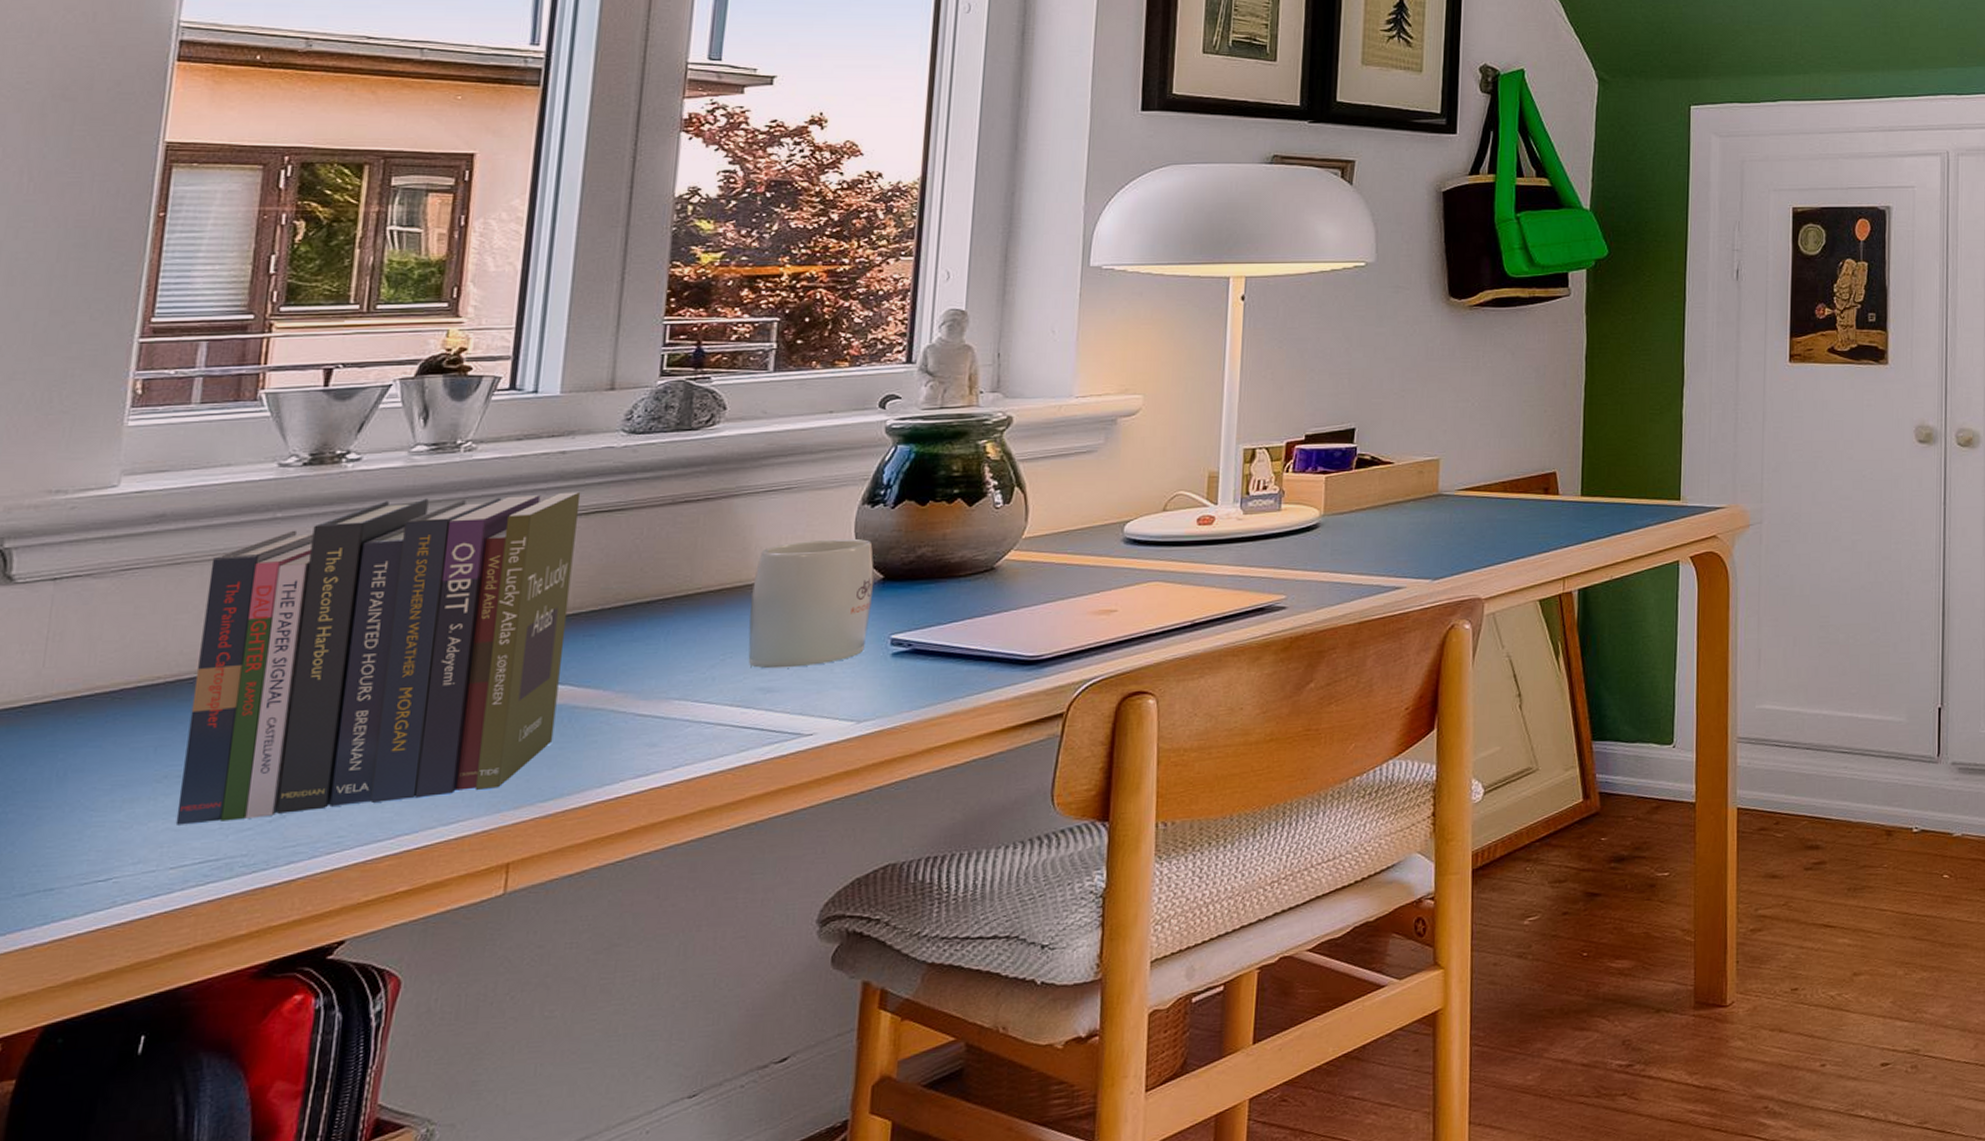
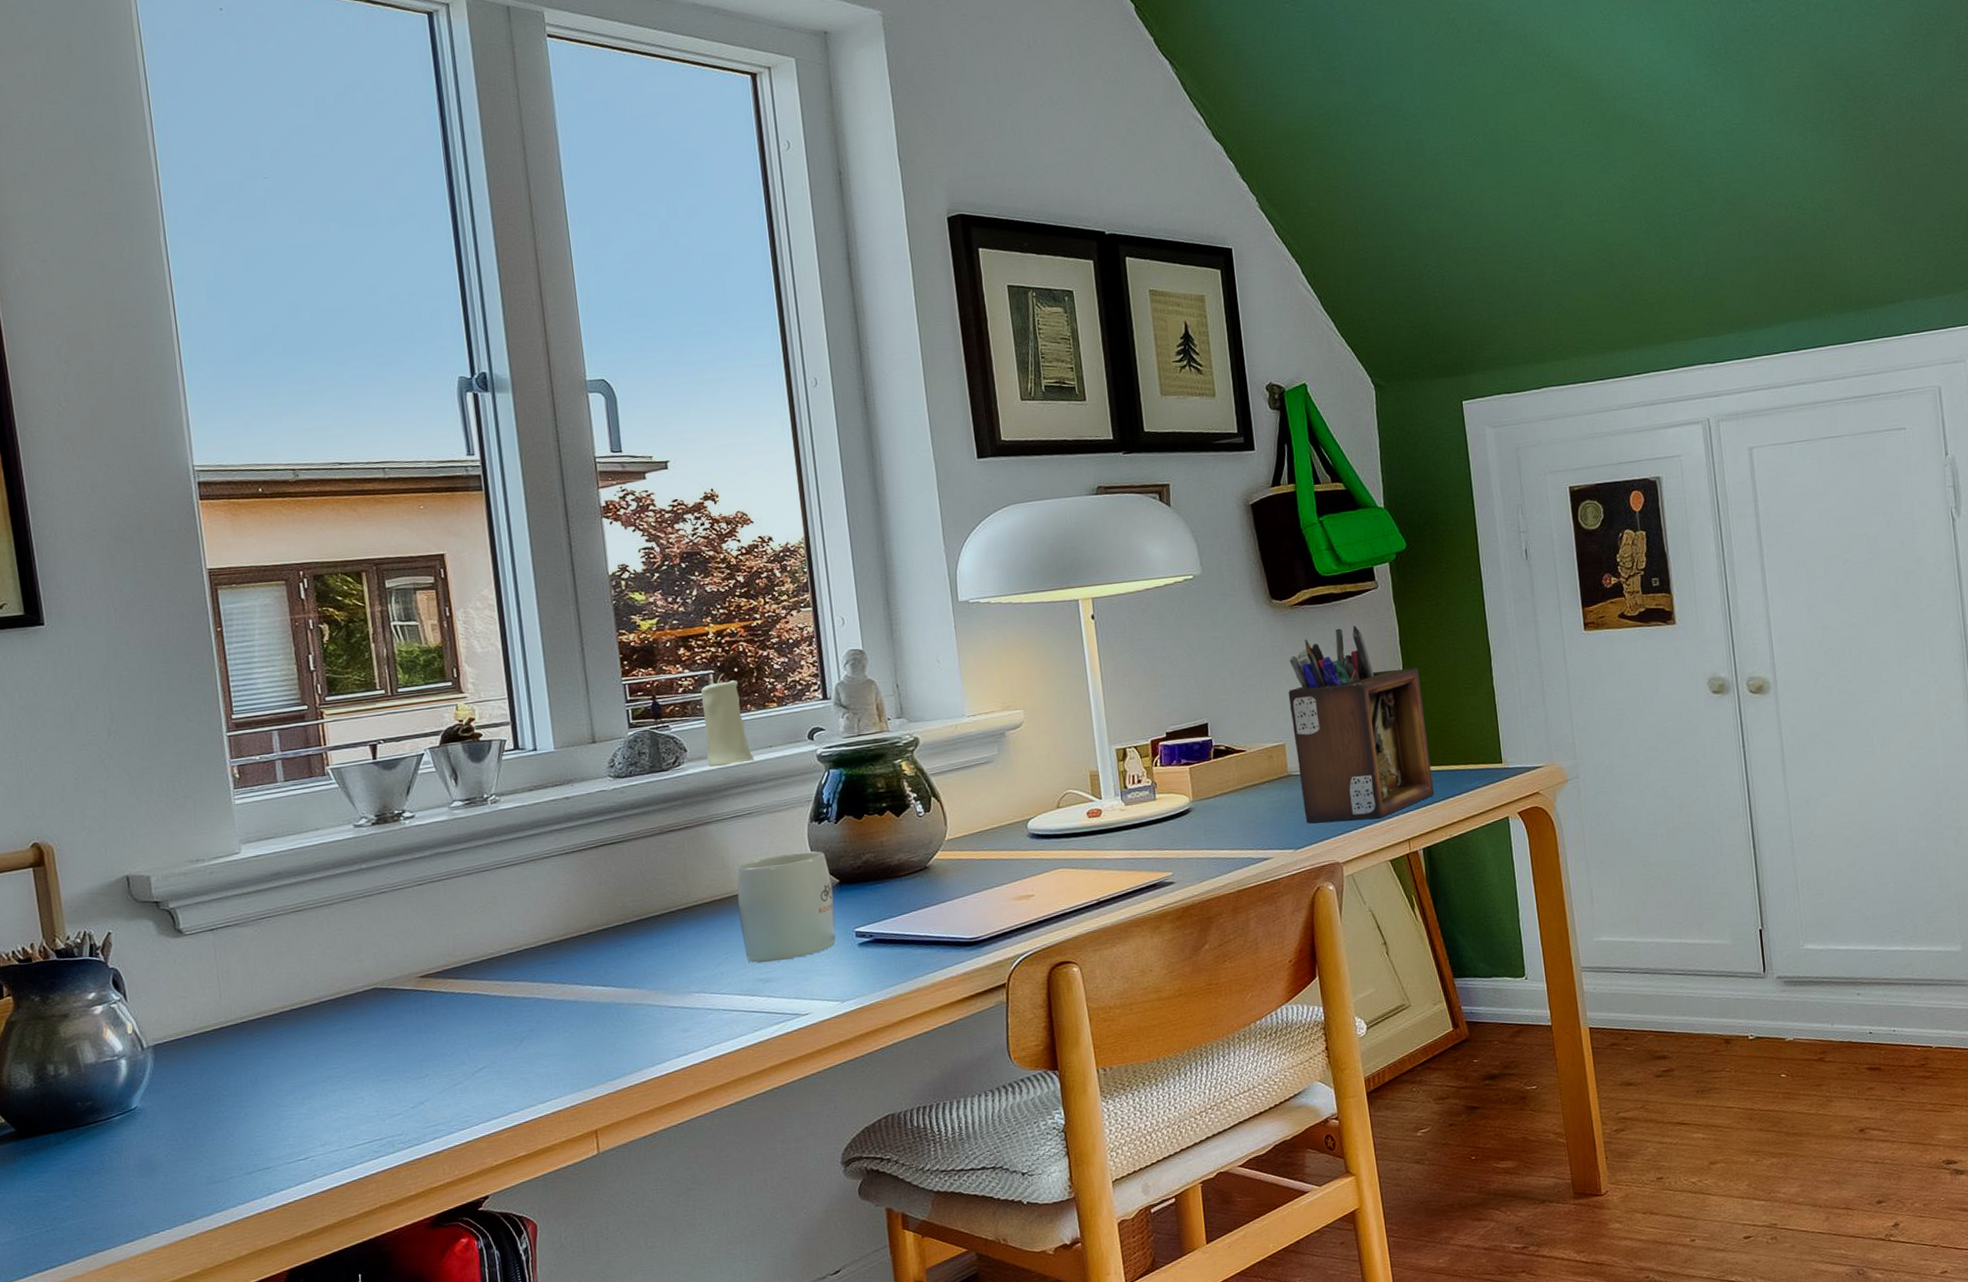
books: present [175,491,581,825] -> none [322,829,609,1114]
candle: none [749,322,808,430] -> present [700,673,754,767]
desk organizer: none [1450,334,1602,553] -> present [1288,625,1435,824]

